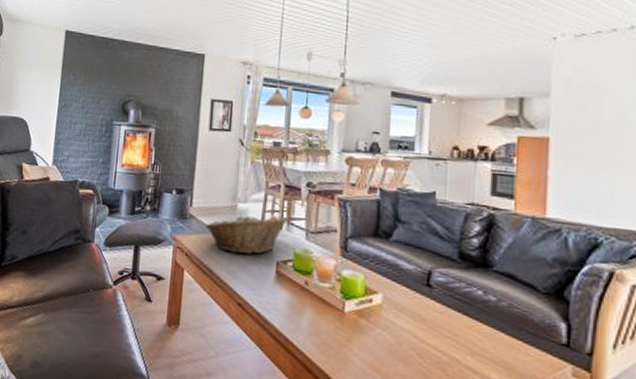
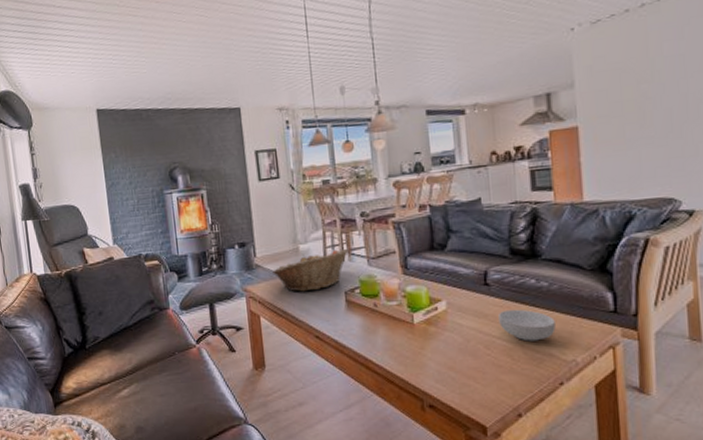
cereal bowl: none [437,317,499,361] -> present [498,309,556,342]

